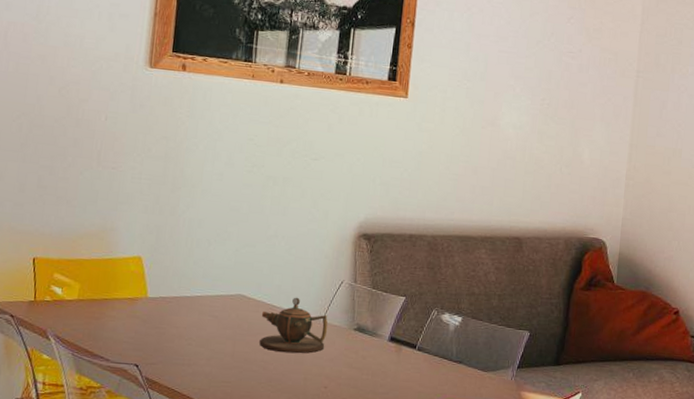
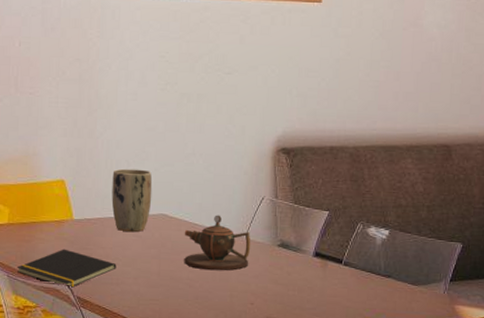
notepad: none [82,327,190,369] -> present [16,249,117,289]
plant pot: none [189,247,233,312] -> present [111,168,153,232]

